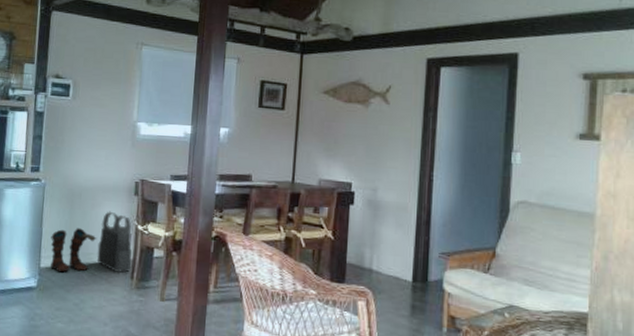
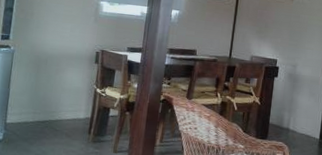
boots: present [51,228,97,273] -> none [16,89,60,128]
body armor vest: present [97,211,133,273] -> none [59,76,91,129]

